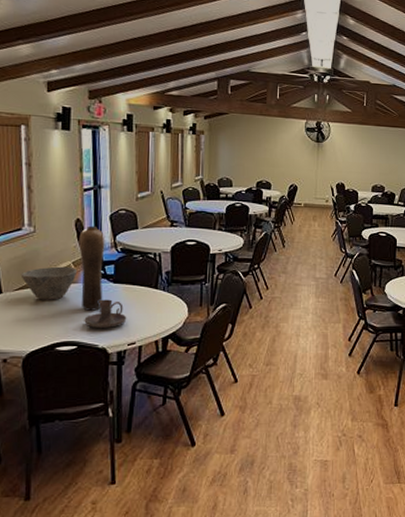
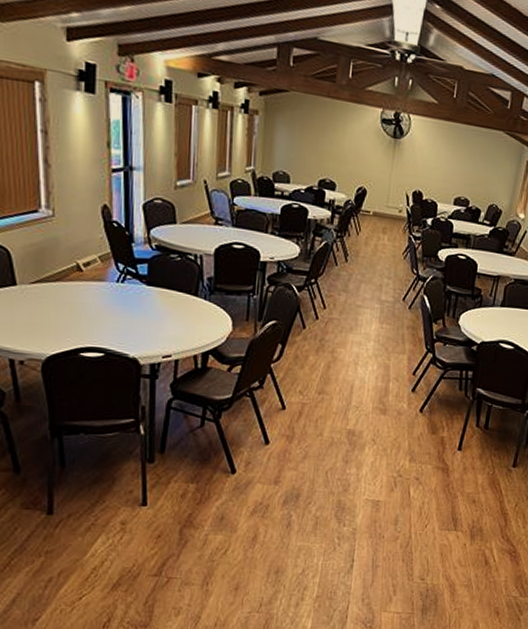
bowl: present [20,266,78,300] -> none [38,259,105,299]
vase: present [79,225,105,311] -> none [106,214,137,315]
candle holder: present [84,299,127,329] -> none [112,303,162,337]

